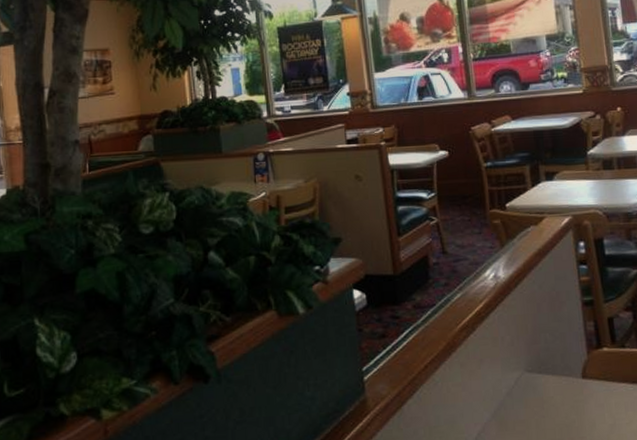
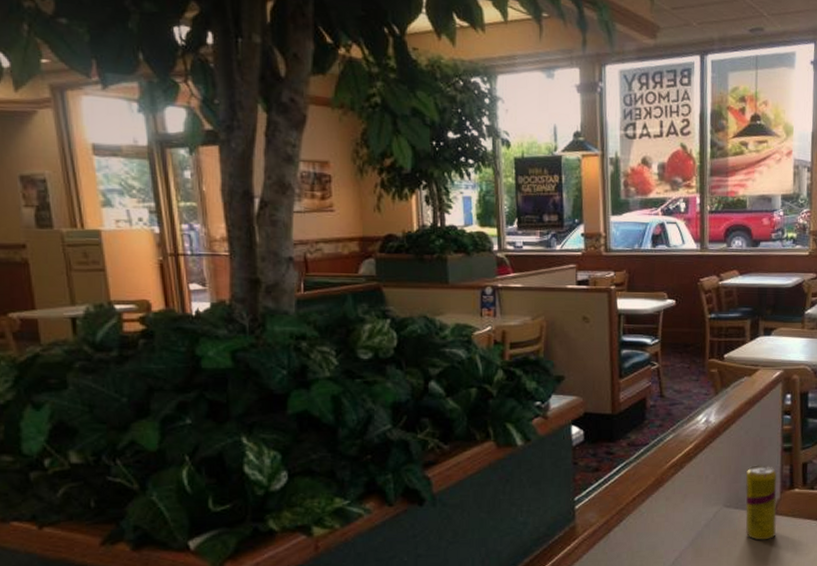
beverage can: none [546,321,588,410] -> present [745,464,777,541]

